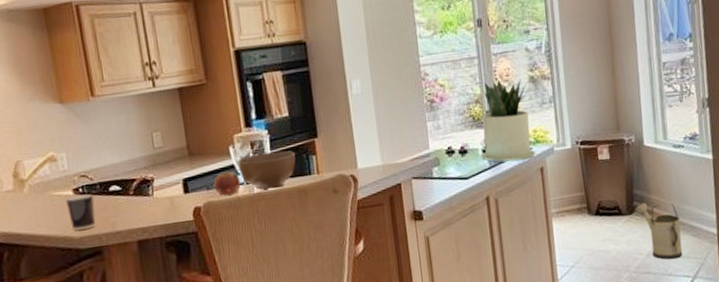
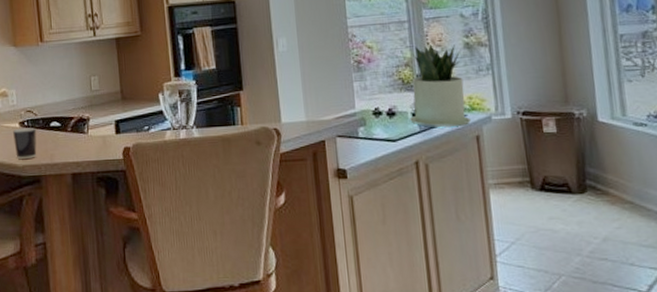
fruit: present [213,171,241,196] -> none [142,116,168,139]
bowl: present [237,151,296,190] -> none [166,100,221,136]
watering can: present [636,202,683,260] -> none [588,182,648,247]

